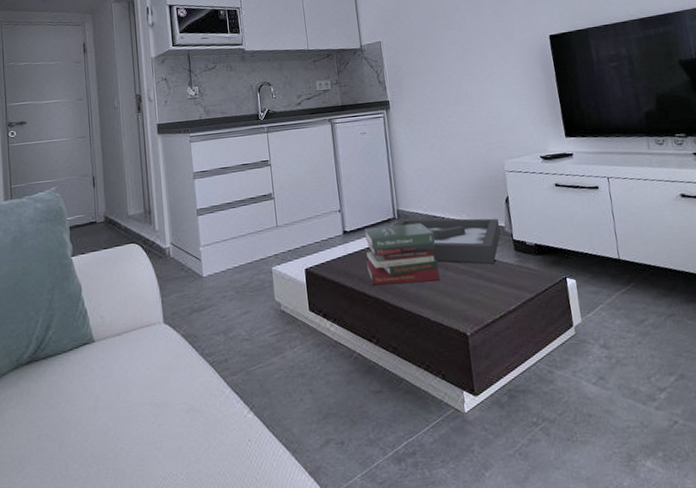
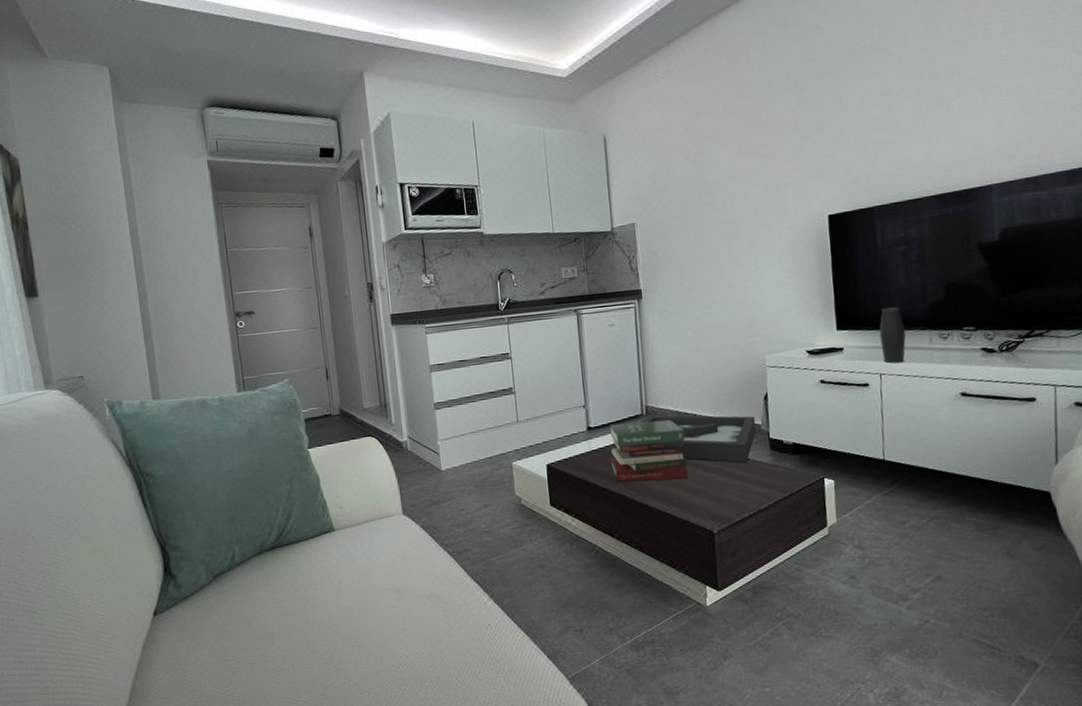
vase: none [602,116,628,168] -> present [879,307,906,364]

